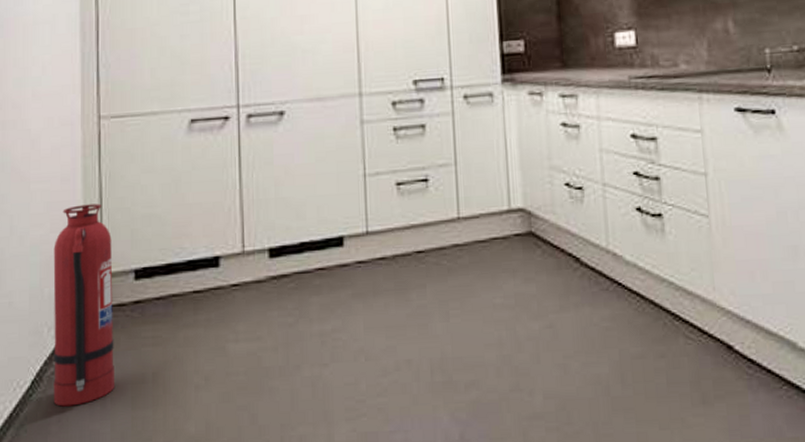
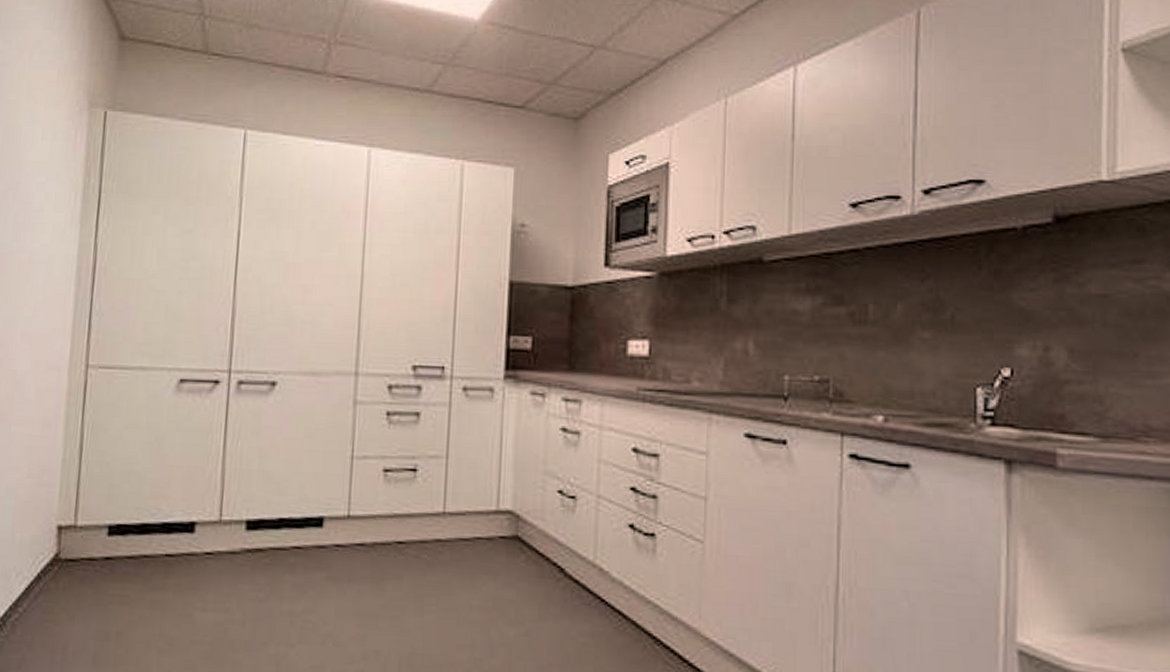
fire extinguisher: present [53,203,114,407] -> none [15,453,89,655]

